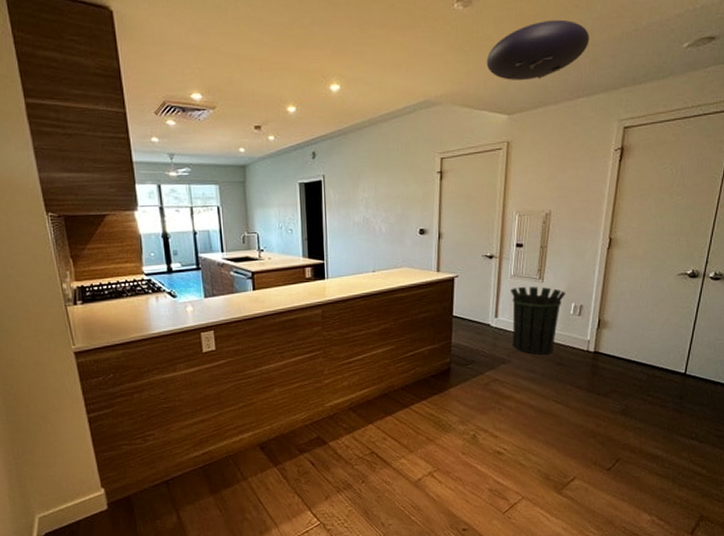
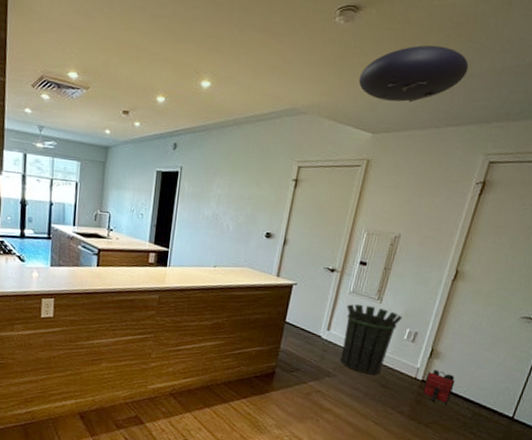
backpack: none [596,339,626,372] -> present [421,370,455,404]

